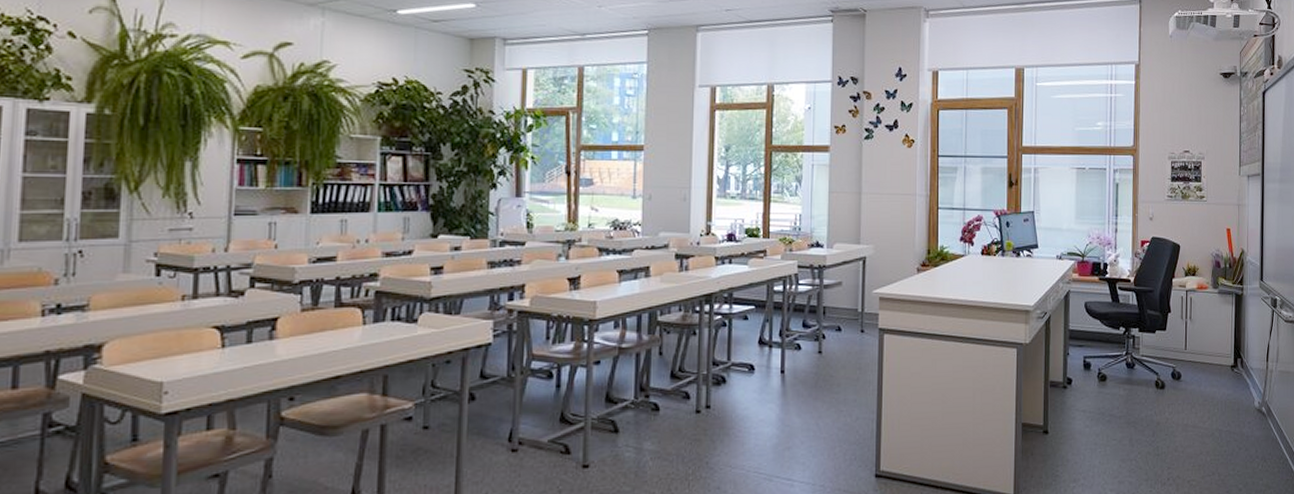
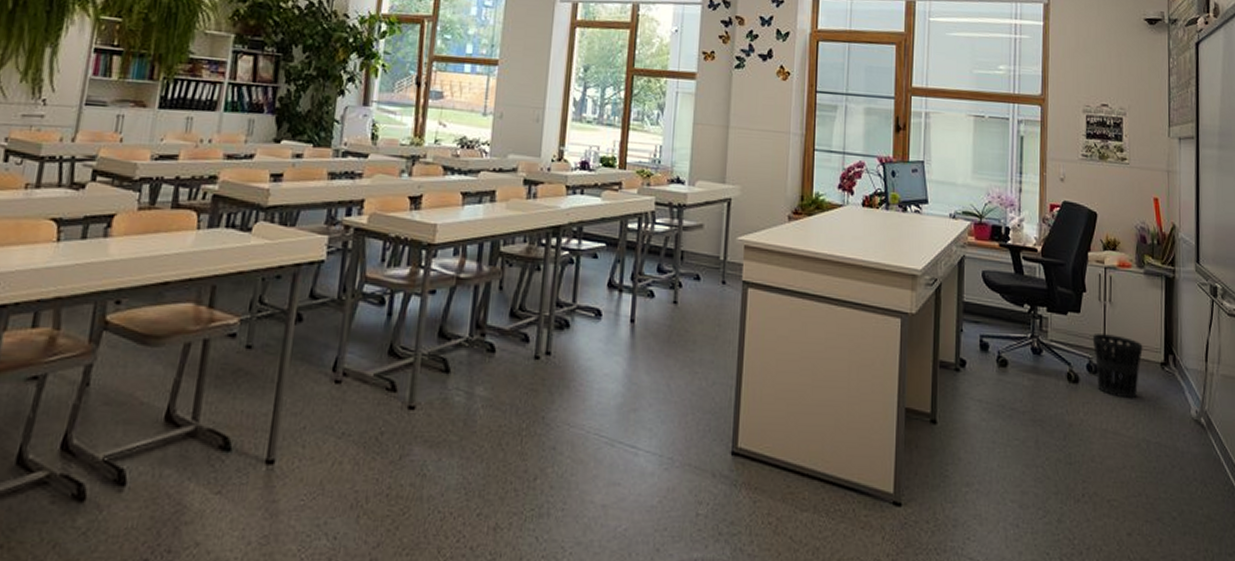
wastebasket: none [1176,346,1217,398] -> present [1092,334,1143,399]

